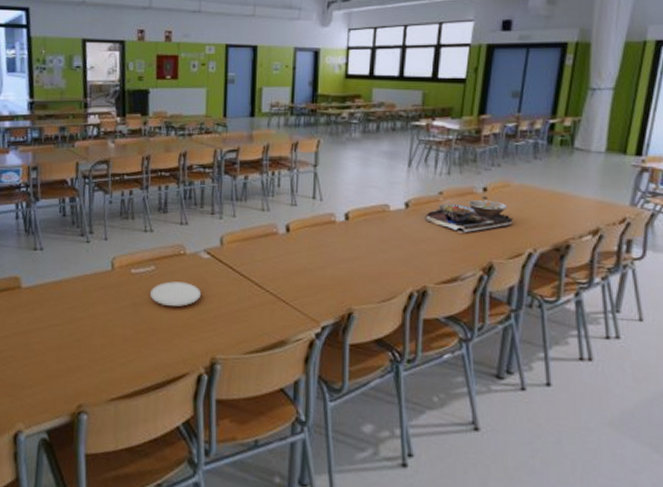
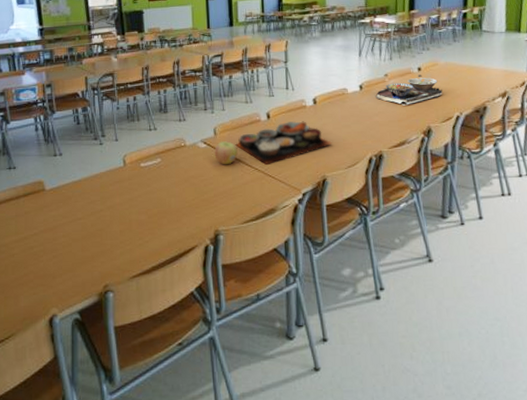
plate: present [150,281,202,307] -> none [159,169,202,192]
apple: none [218,253,247,283] -> present [214,141,238,165]
food tray: none [244,238,364,287] -> present [235,121,332,165]

